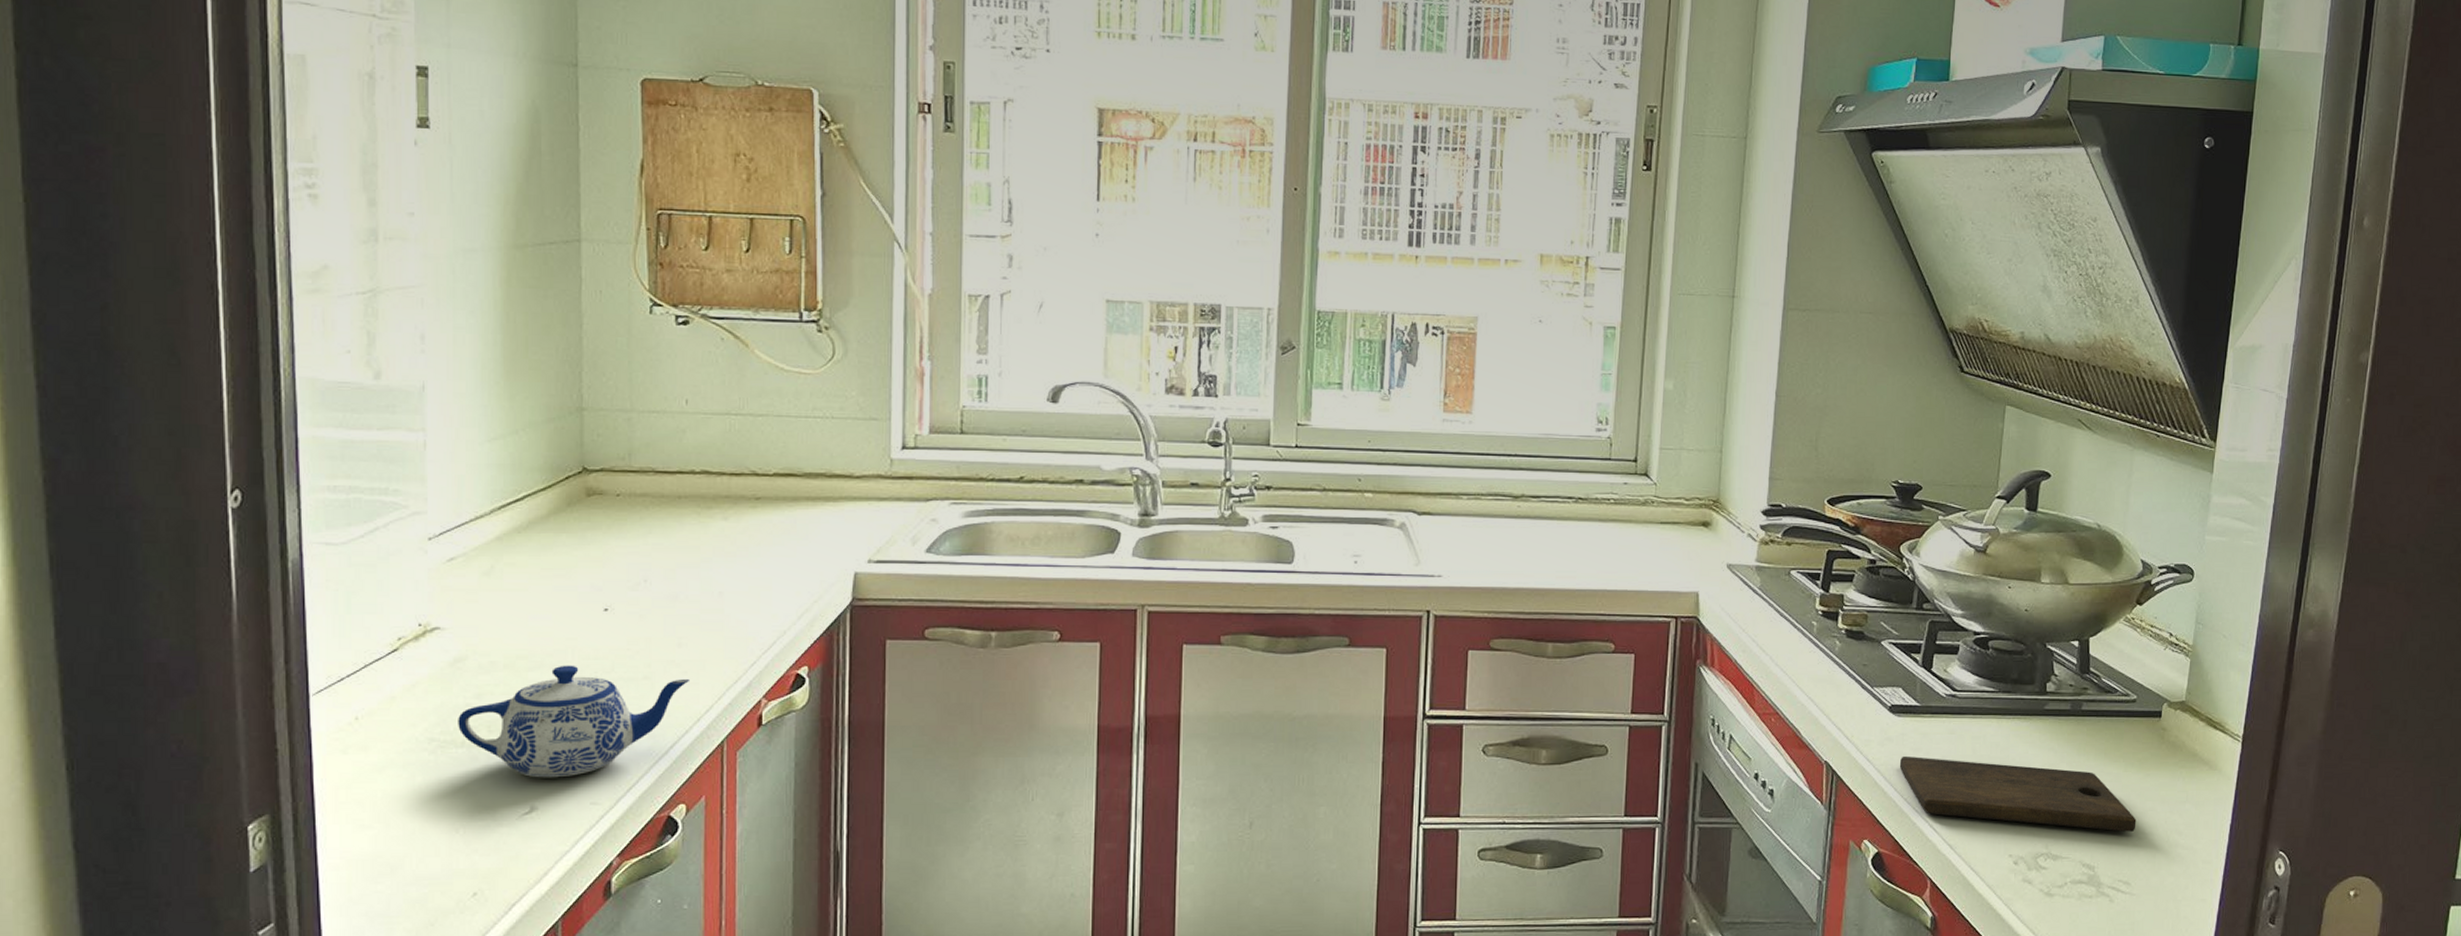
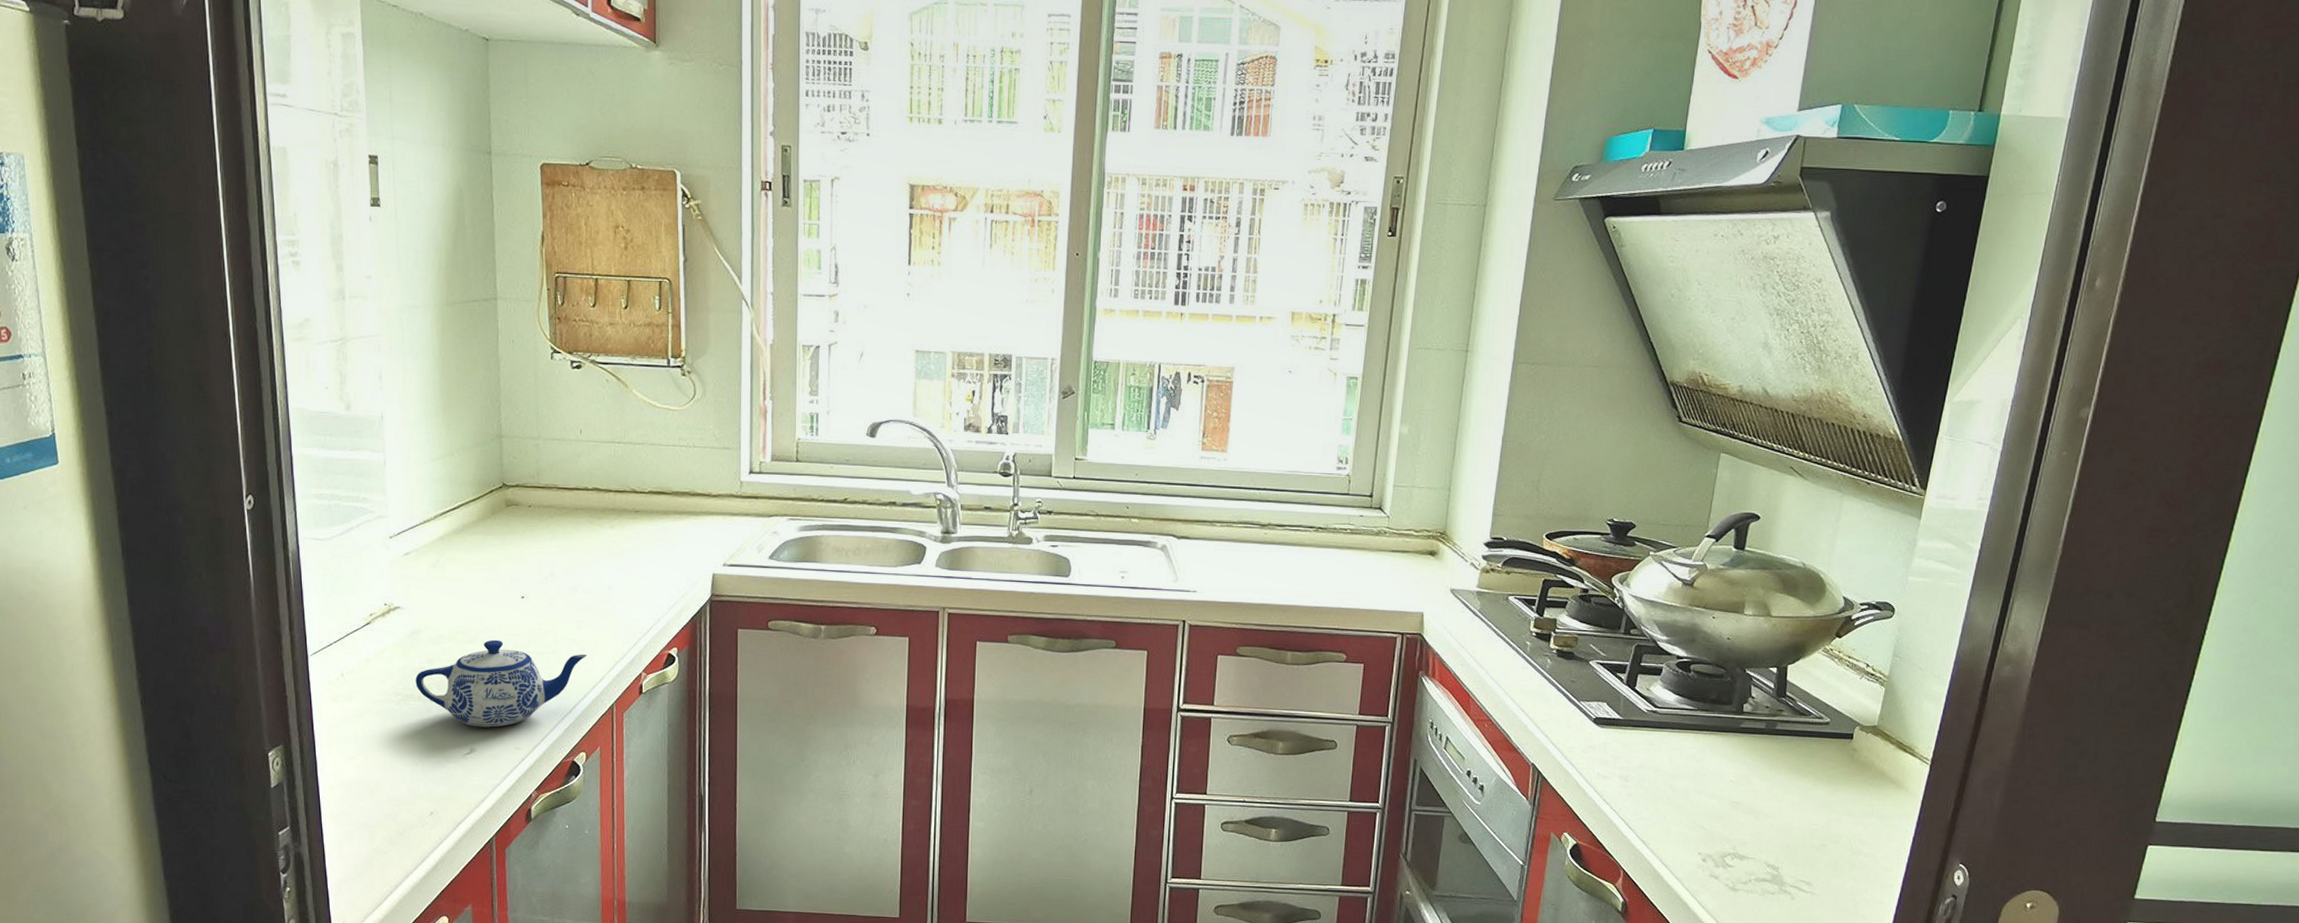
cutting board: present [1899,755,2137,832] -> none [1600,762,1822,839]

